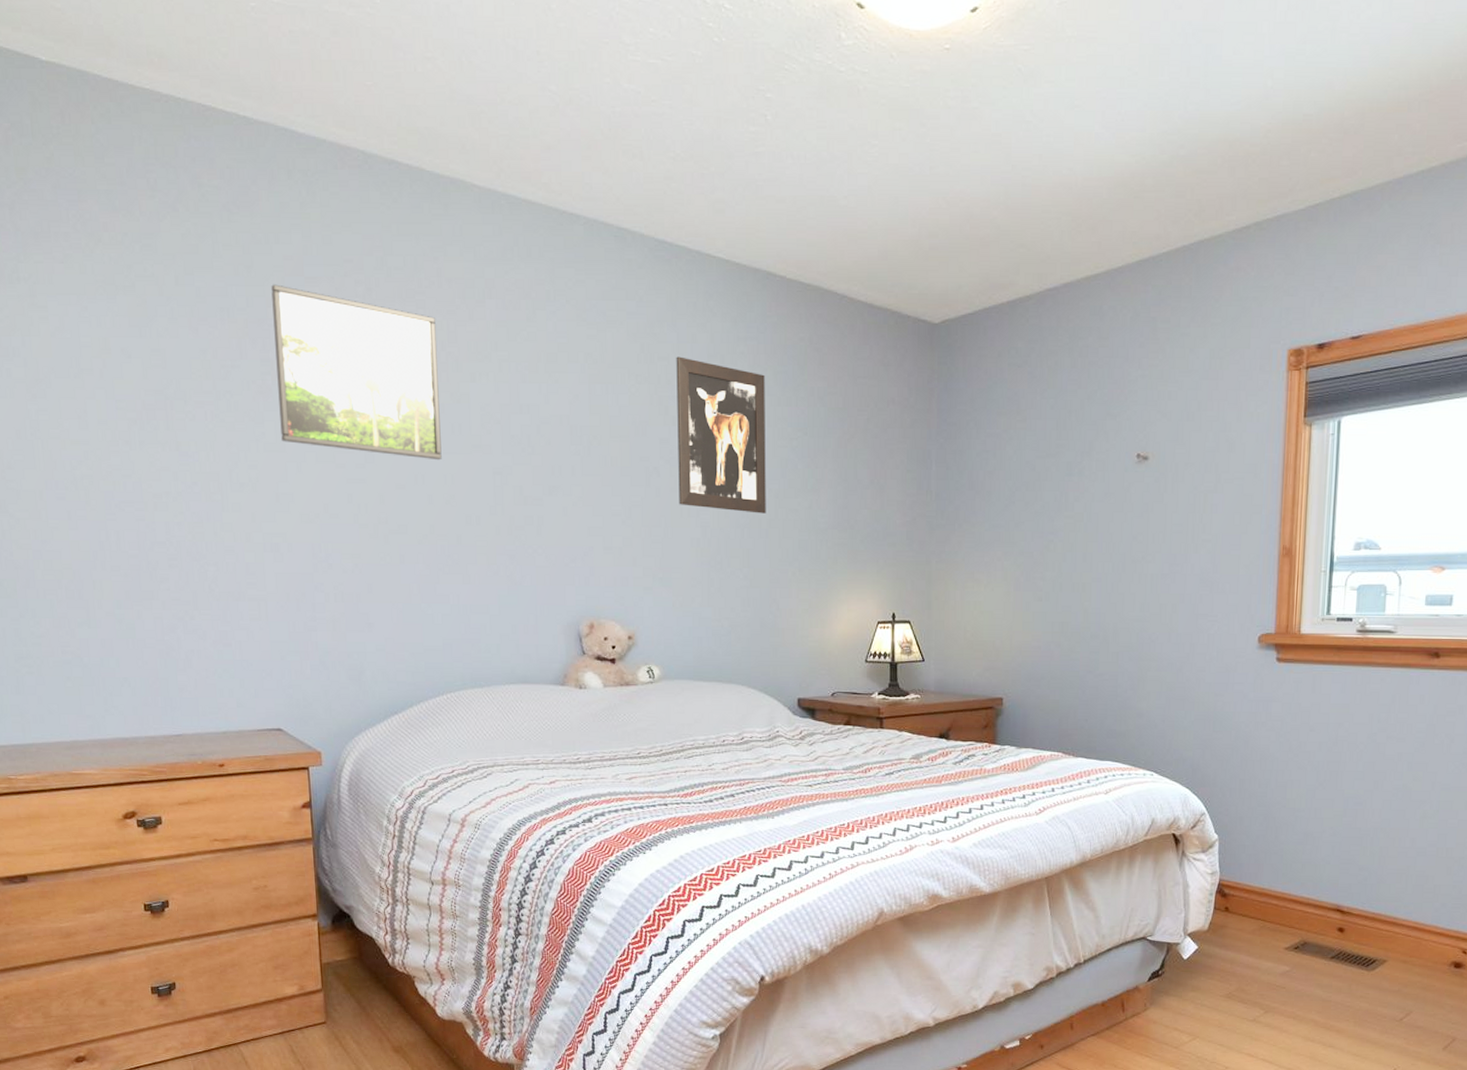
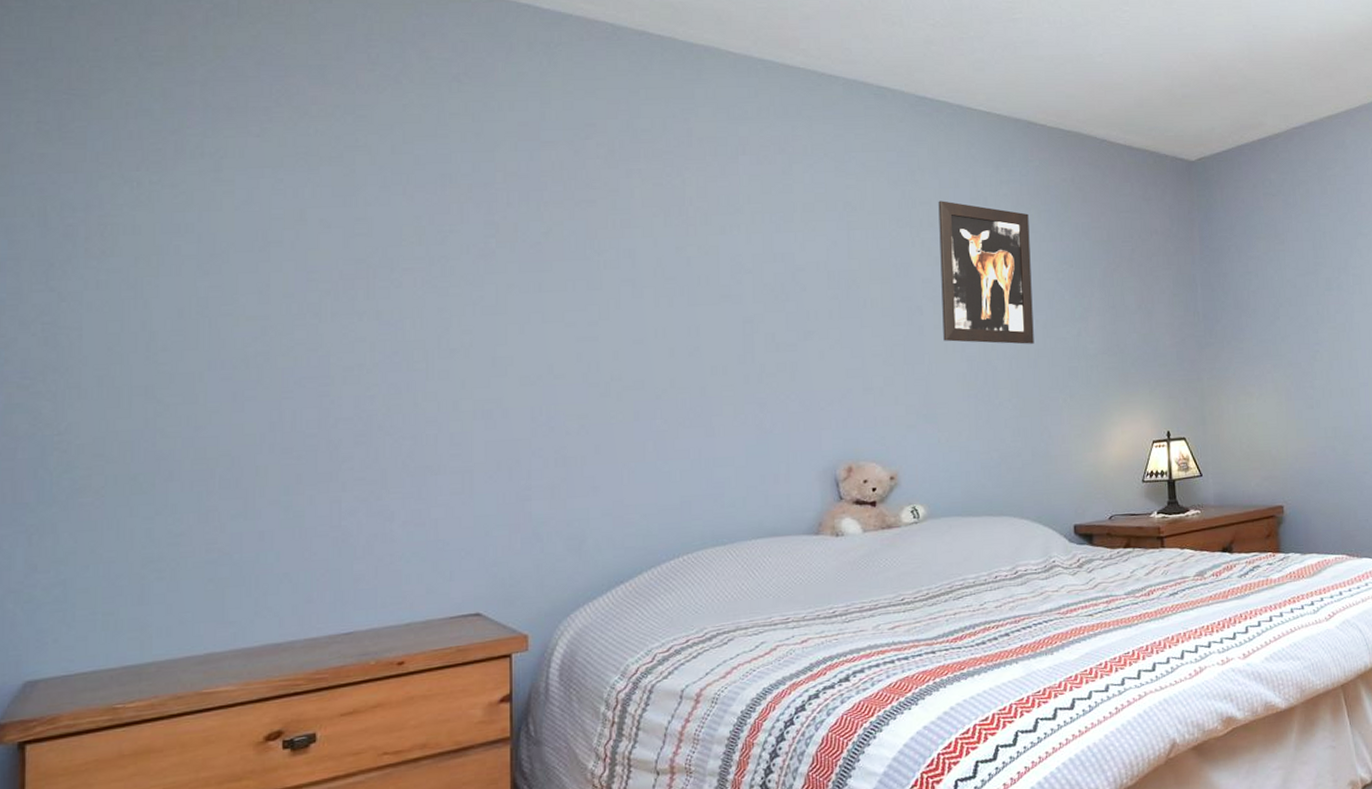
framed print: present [271,284,442,461] -> none [502,149,686,313]

